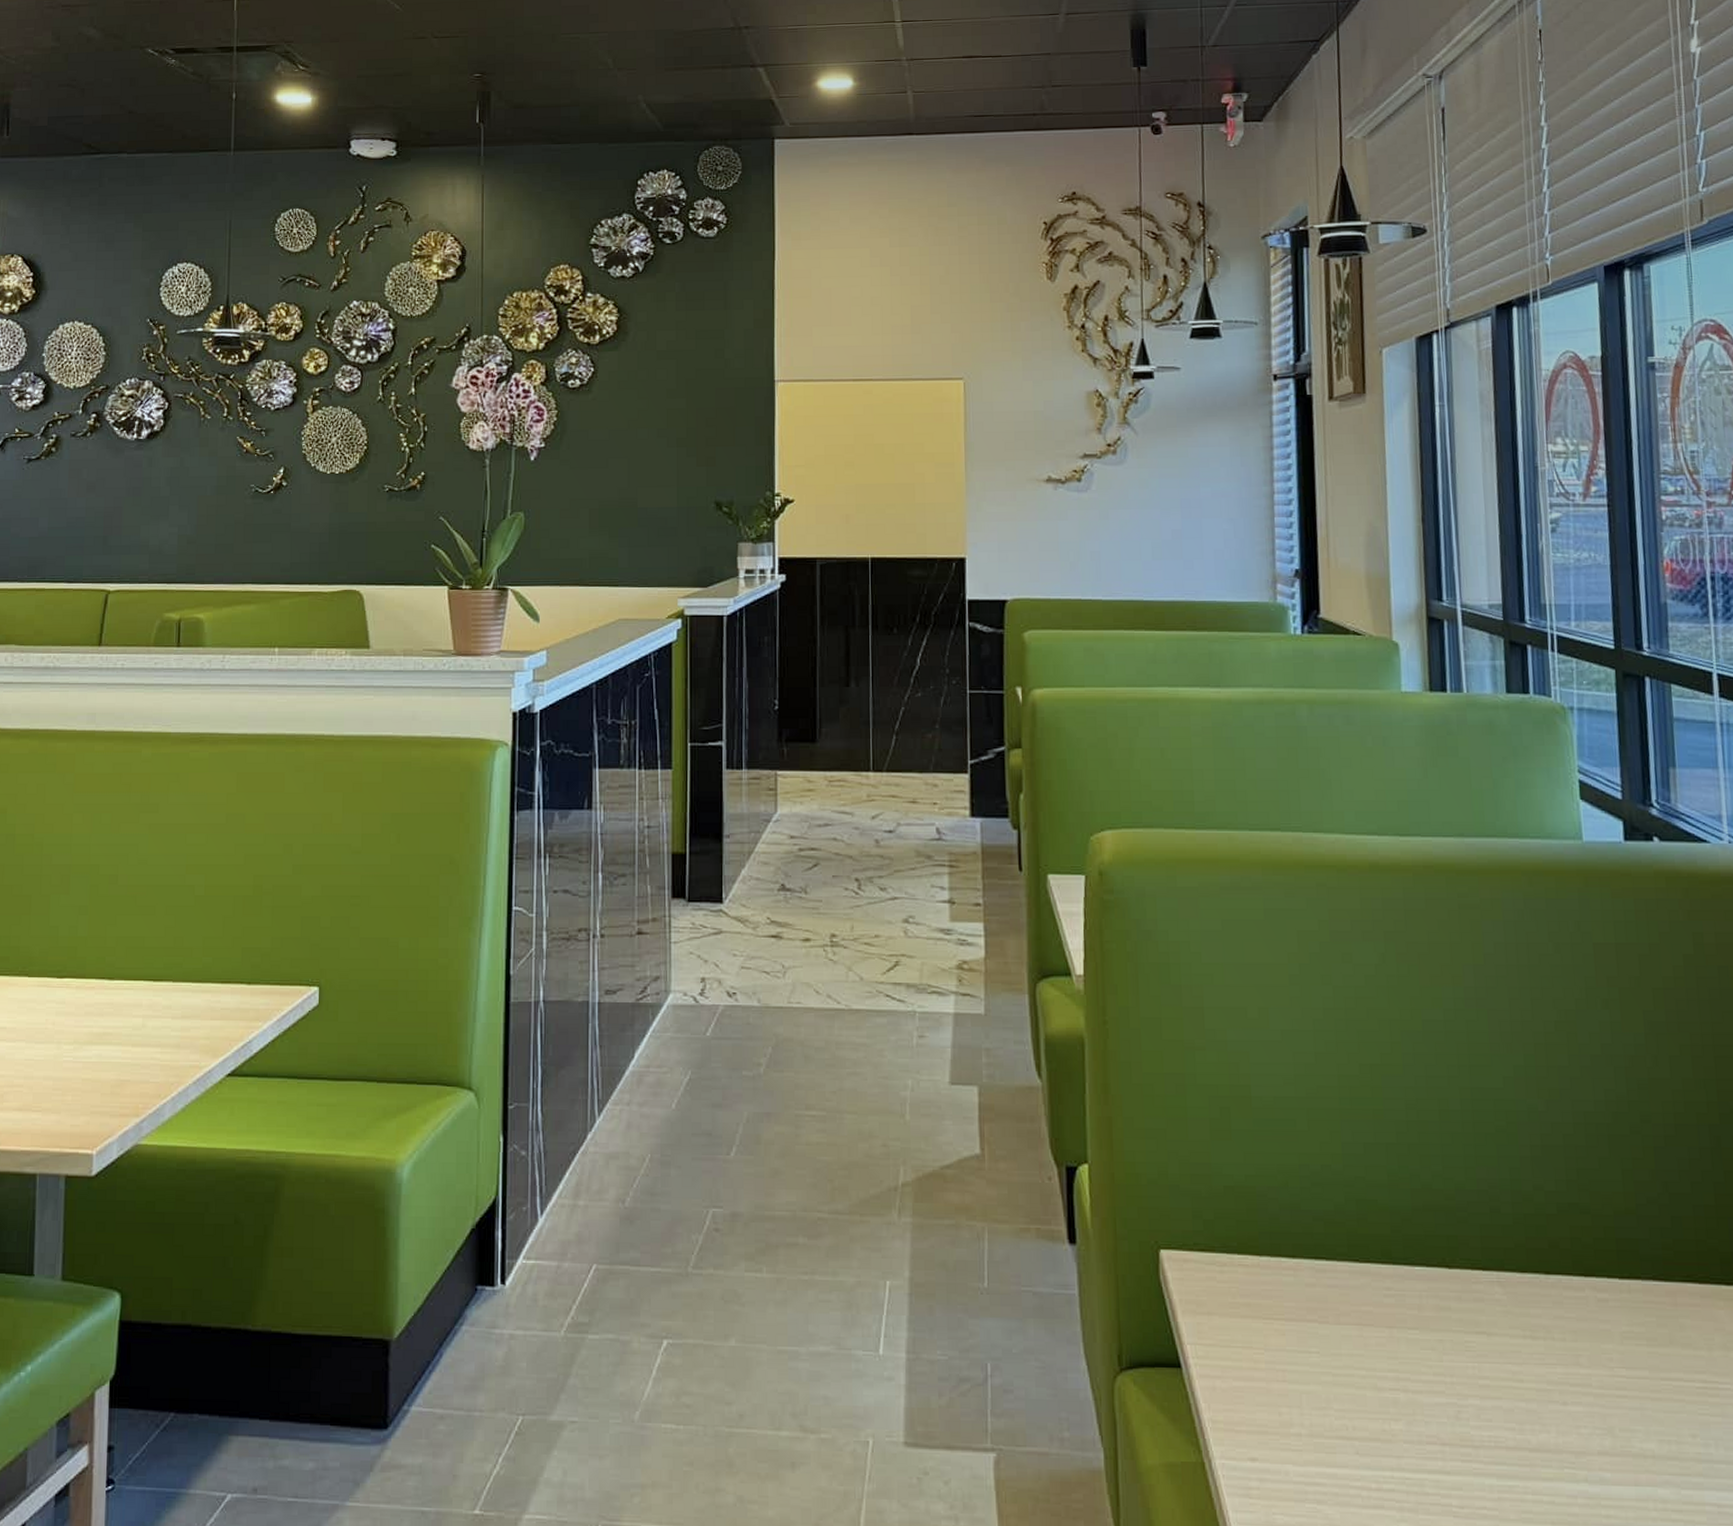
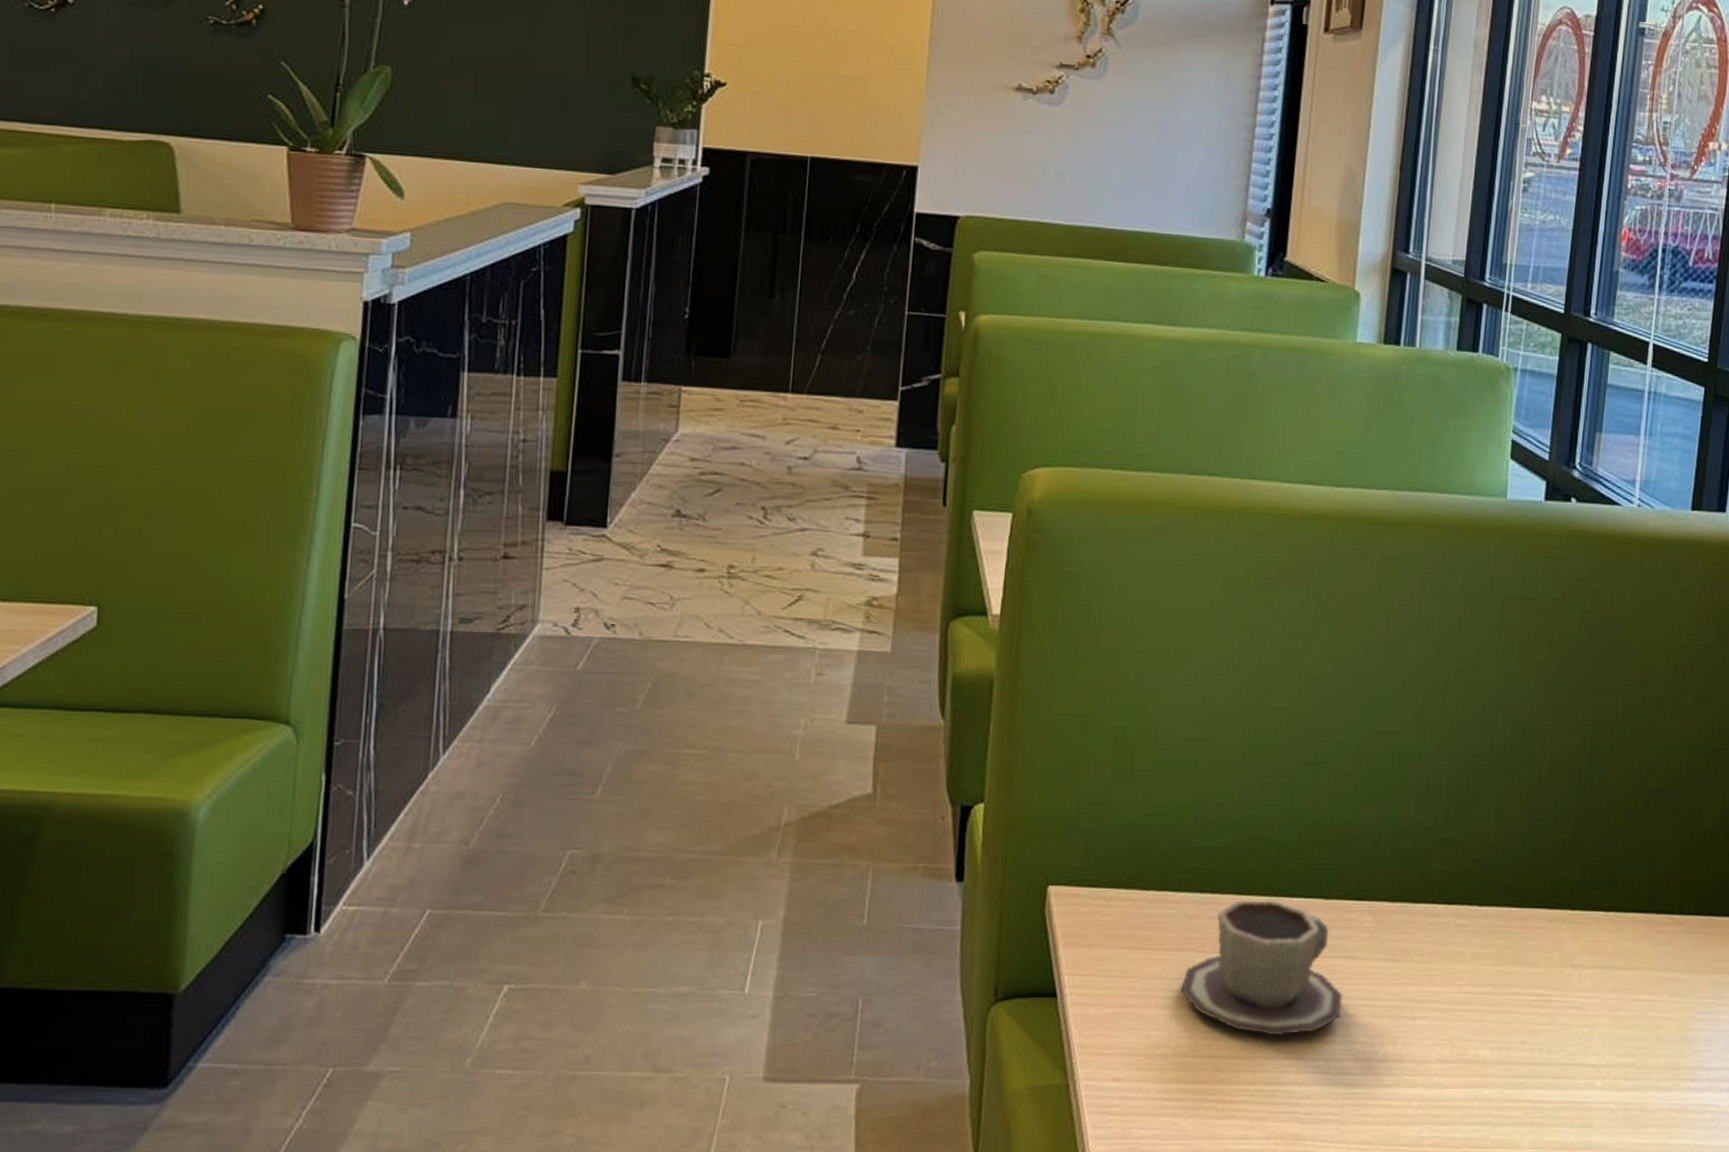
cup: none [1308,1268,1483,1418] -> present [1180,900,1343,1036]

